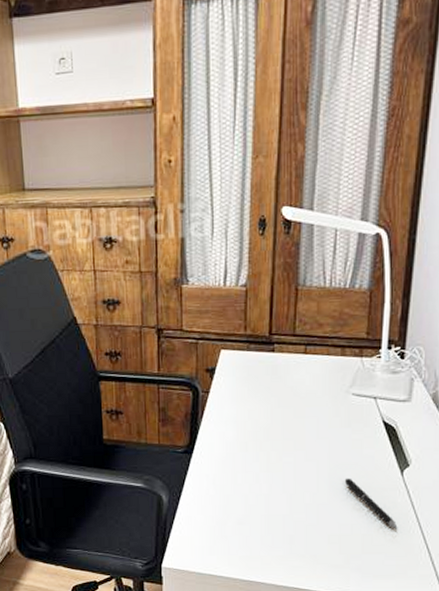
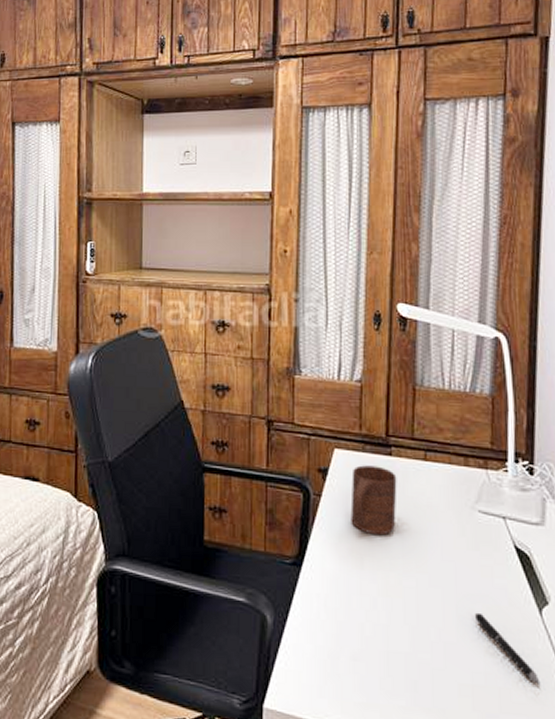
cup: none [236,362,279,422] -> present [350,465,397,536]

